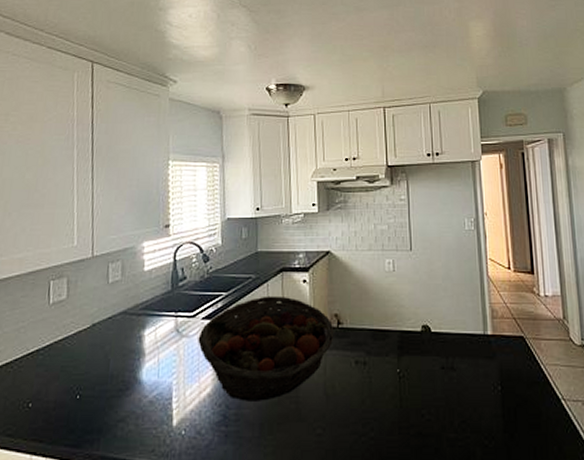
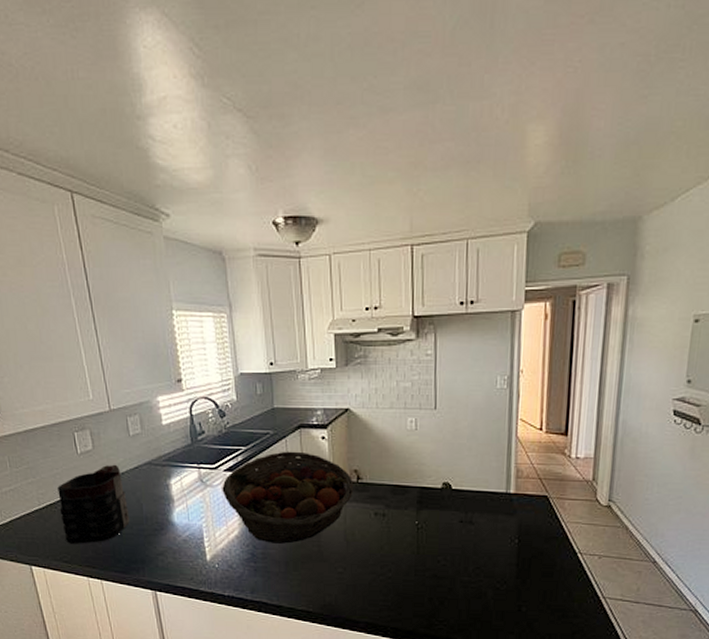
mug: none [14,314,94,412] -> present [57,464,130,544]

